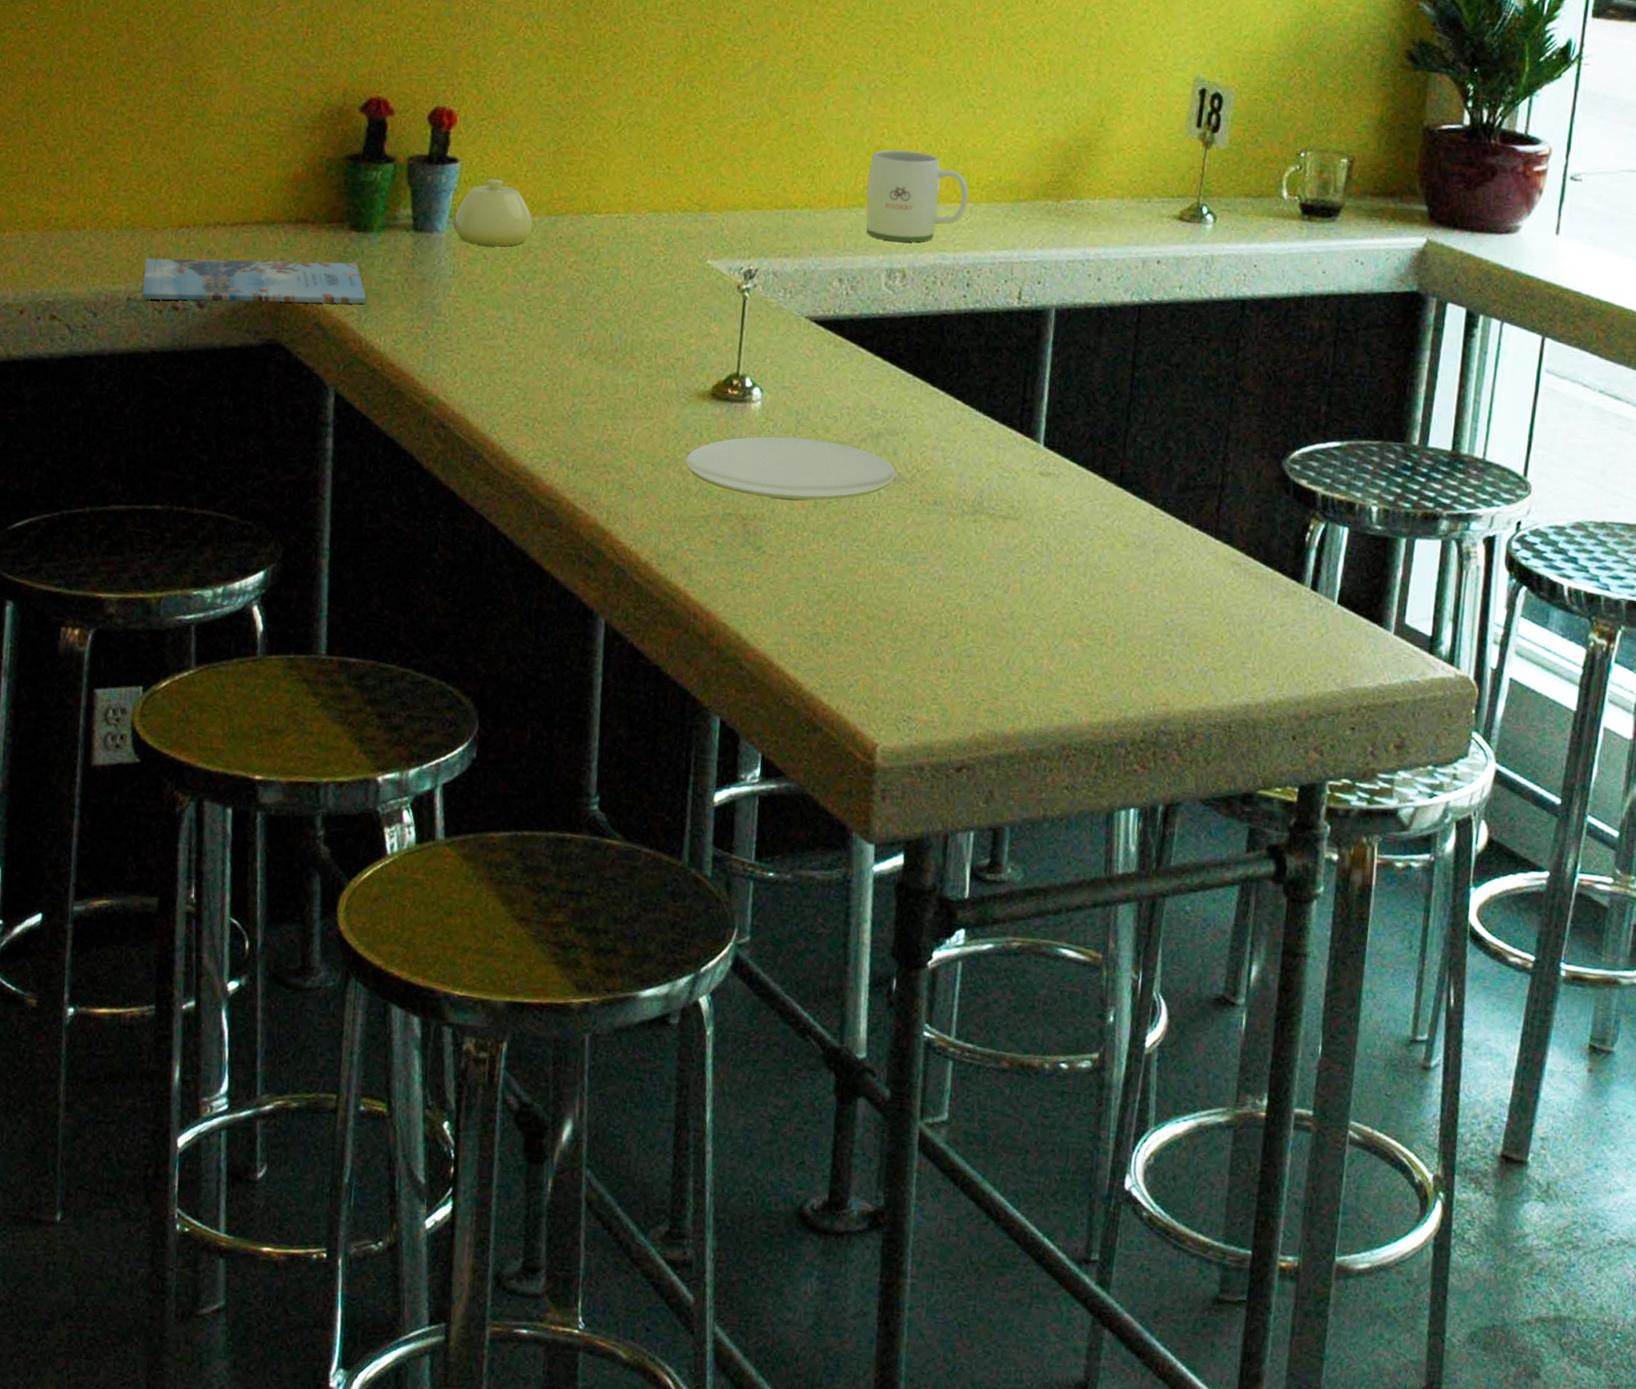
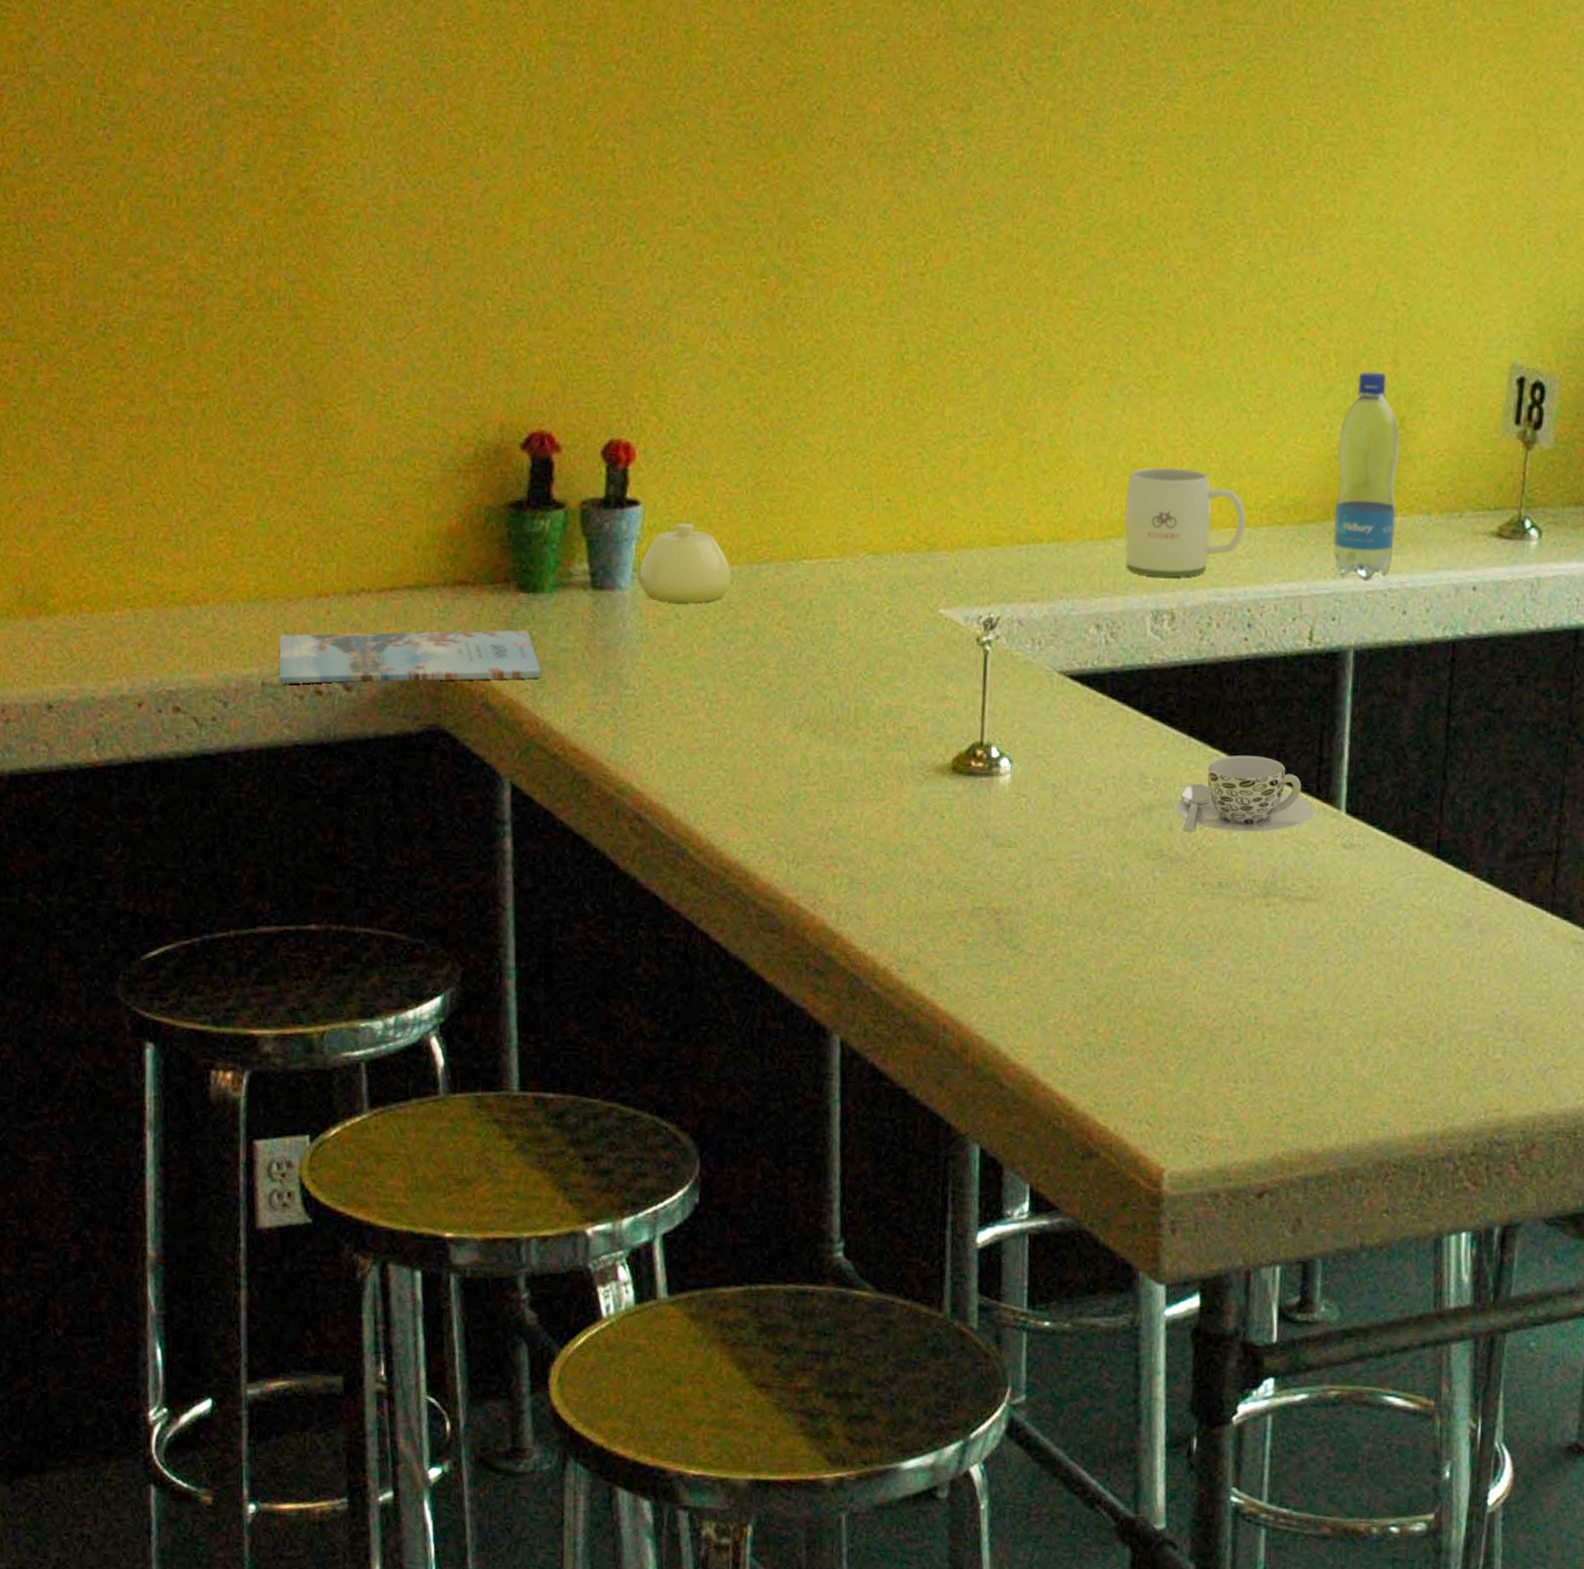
plate: present [686,436,896,501] -> none [926,815,1172,890]
teacup: none [899,393,1019,460] -> present [1175,755,1316,833]
bottle: none [1040,78,1100,251] -> present [1333,372,1400,580]

